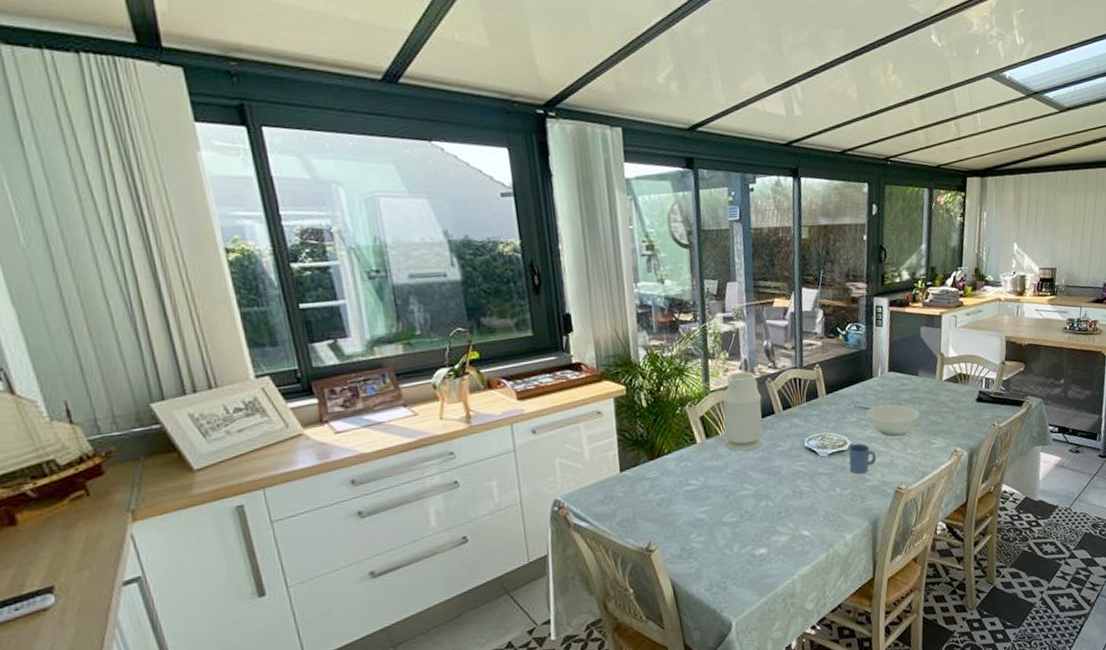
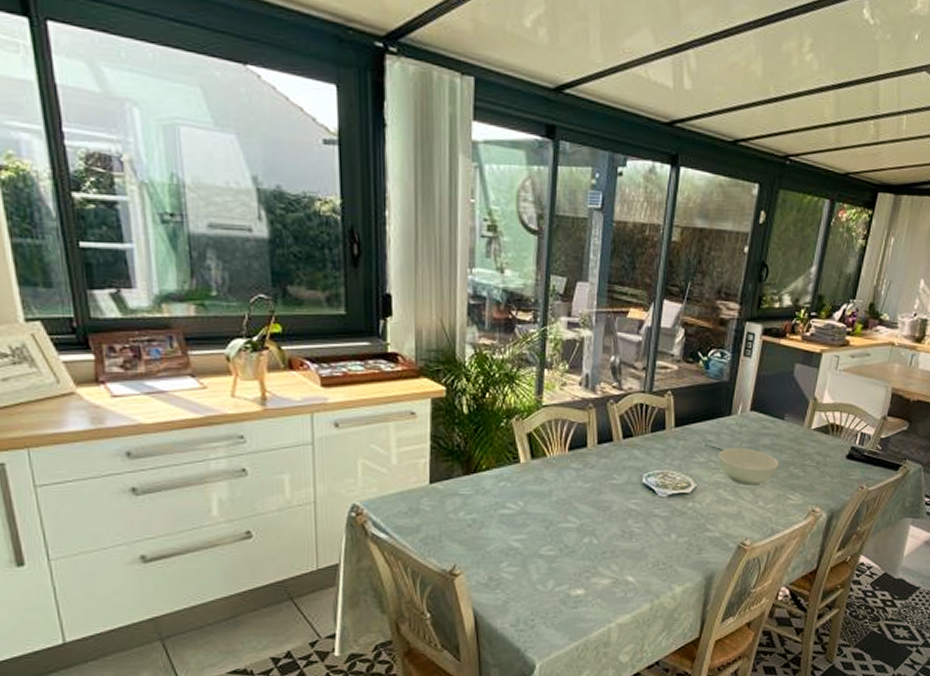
water jug: present [722,371,763,452] -> none [552,388,601,479]
mug: present [848,443,876,475] -> none [689,487,722,522]

